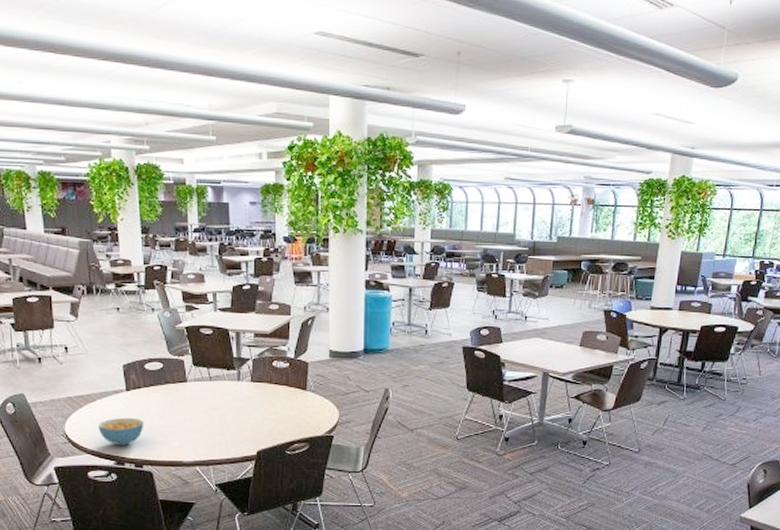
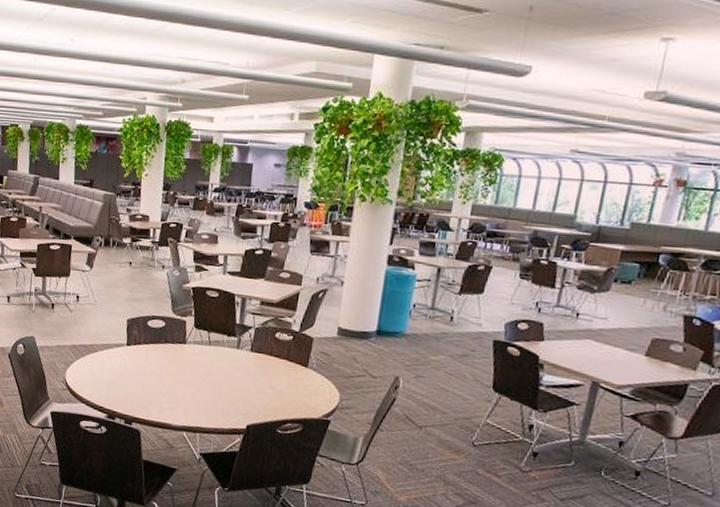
cereal bowl: present [98,417,144,446] -> none [95,371,139,400]

